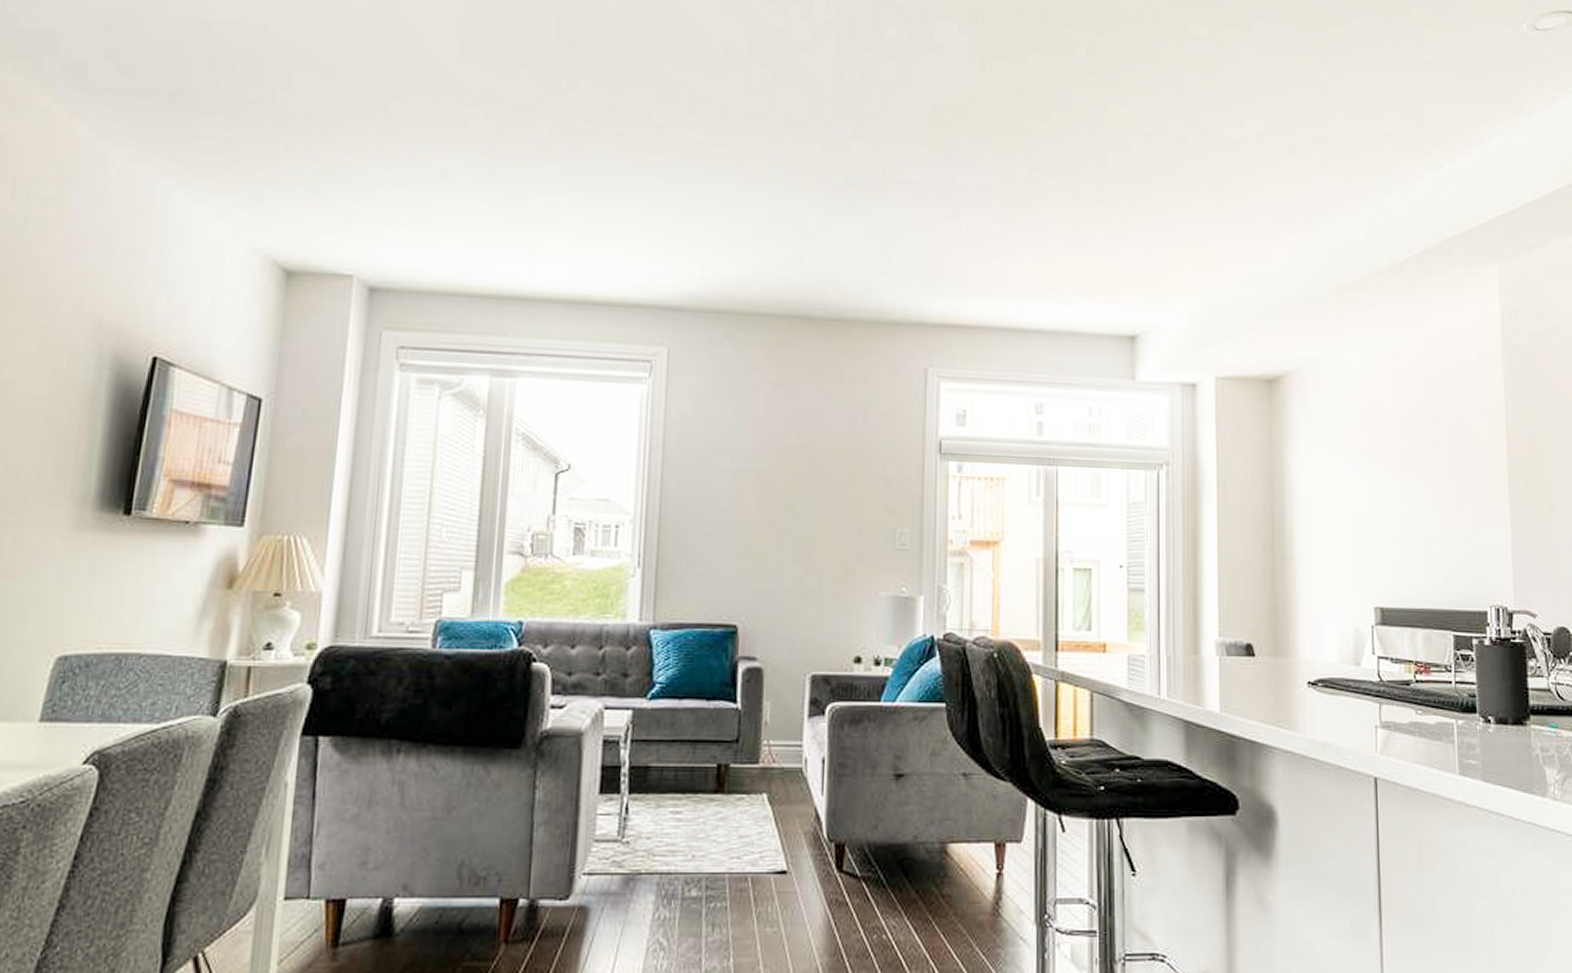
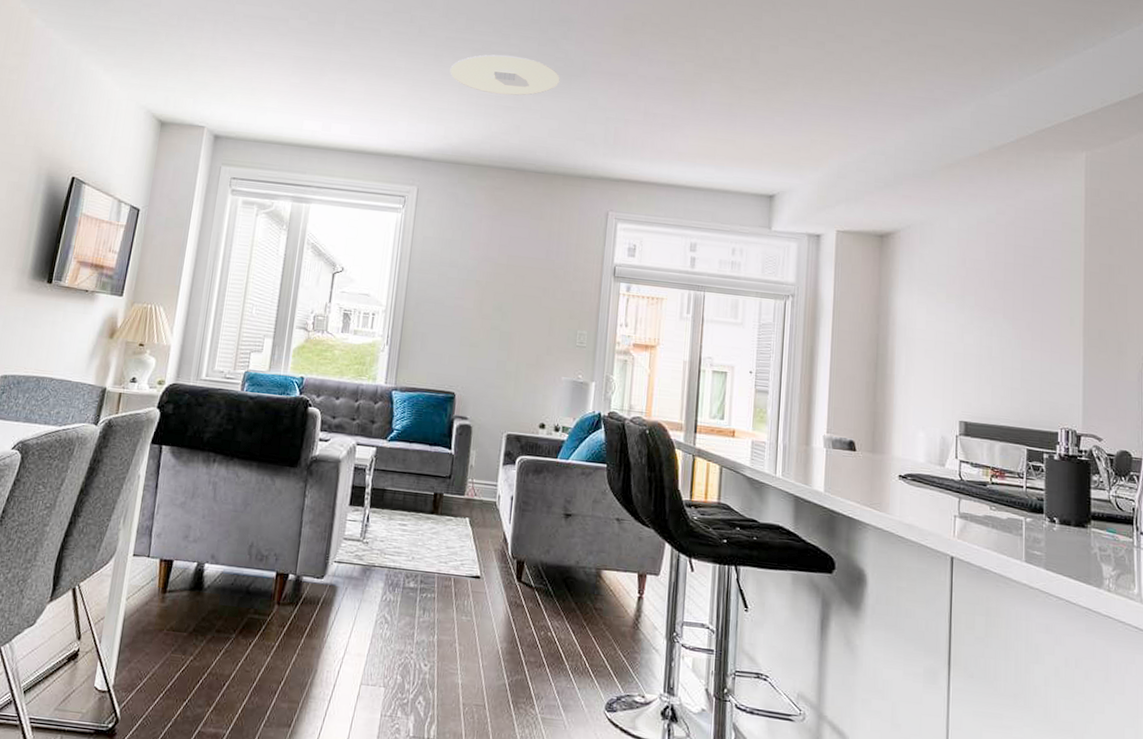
ceiling light: none [703,162,853,218] -> present [450,54,560,96]

